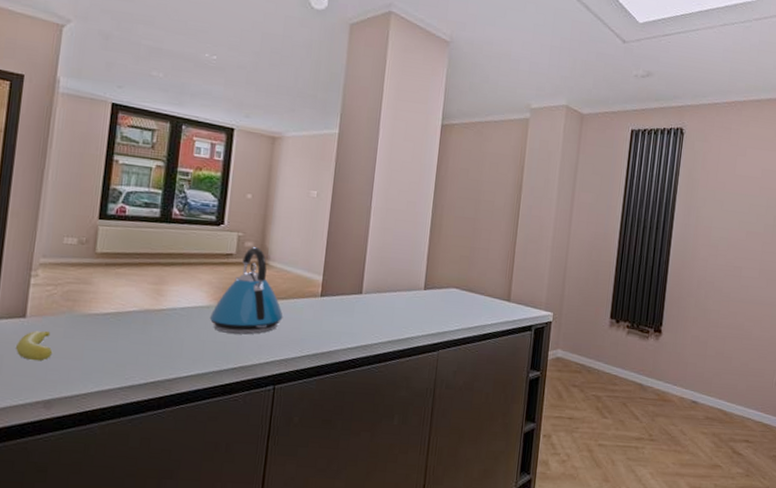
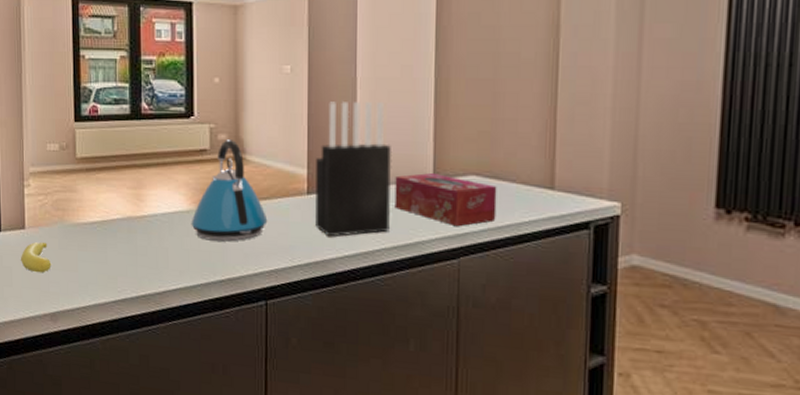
knife block: none [325,223,395,333] -> present [315,102,393,238]
tissue box: none [392,285,471,327] -> present [395,173,497,227]

